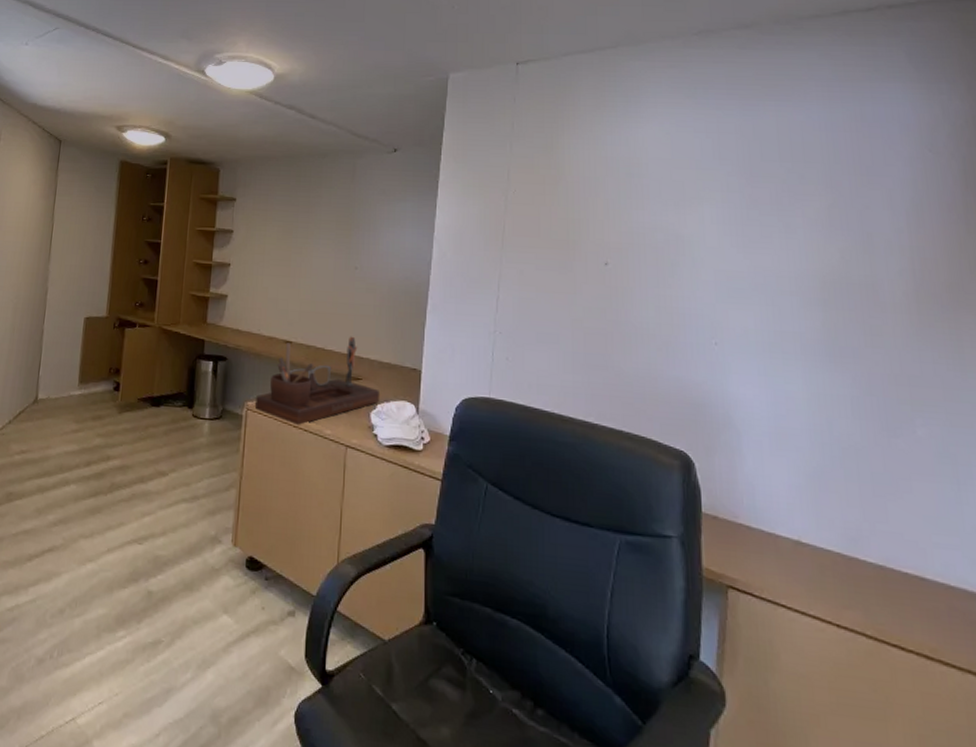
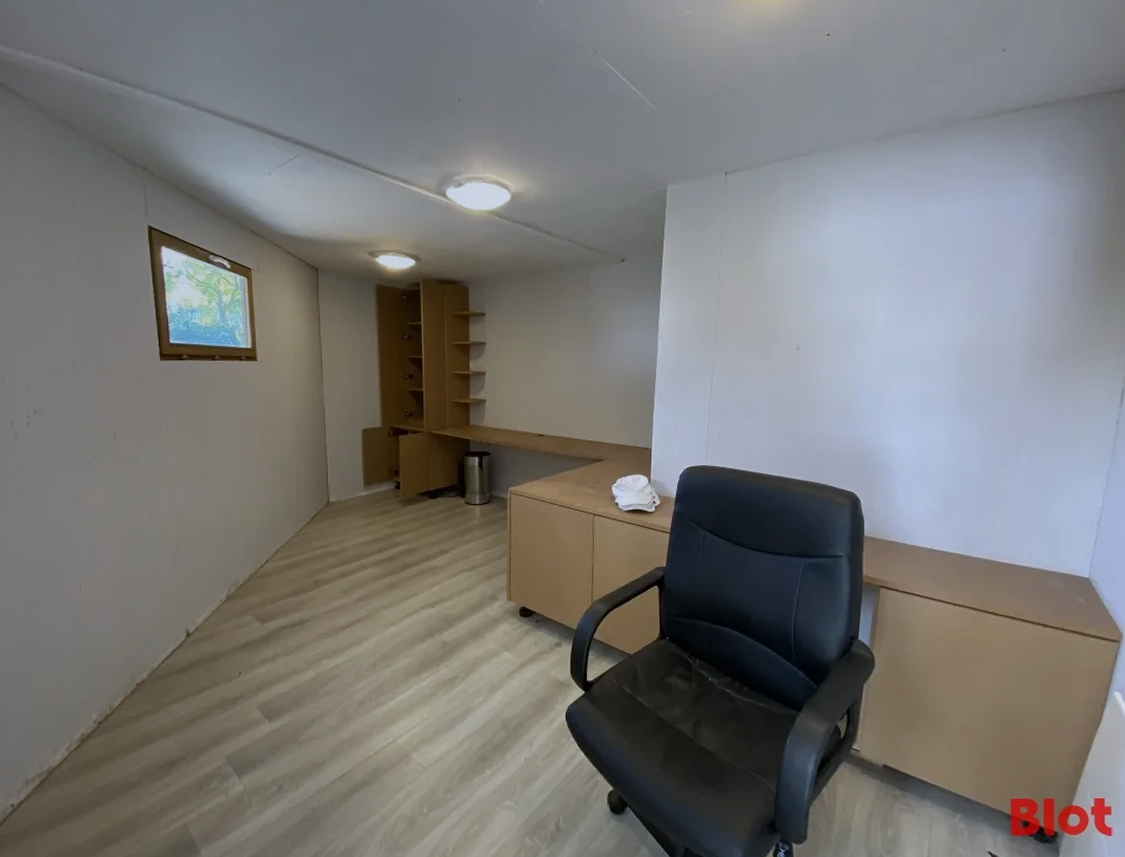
desk organizer: present [255,336,381,425] -> none [517,425,619,502]

